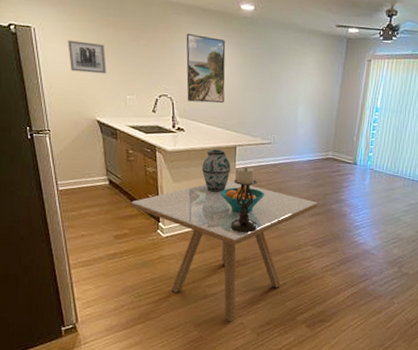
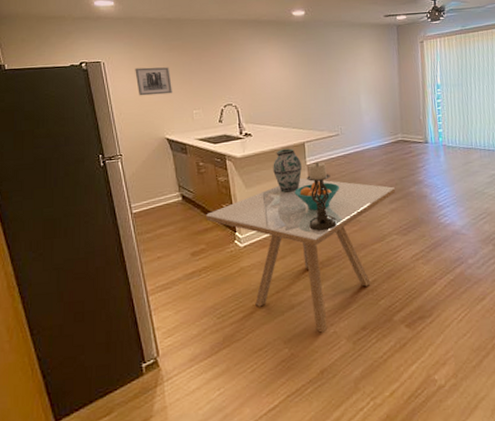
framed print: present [186,34,226,103] -> none [244,44,287,107]

